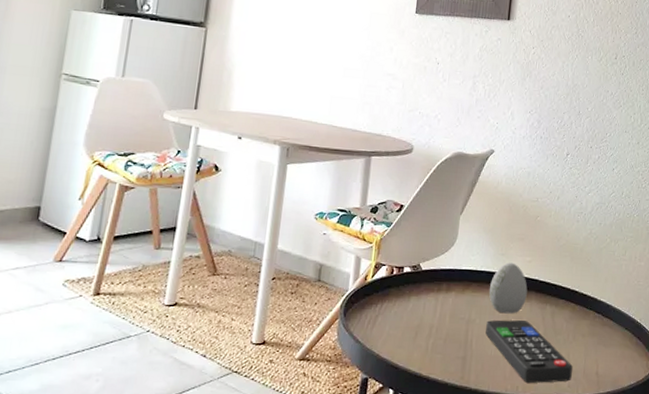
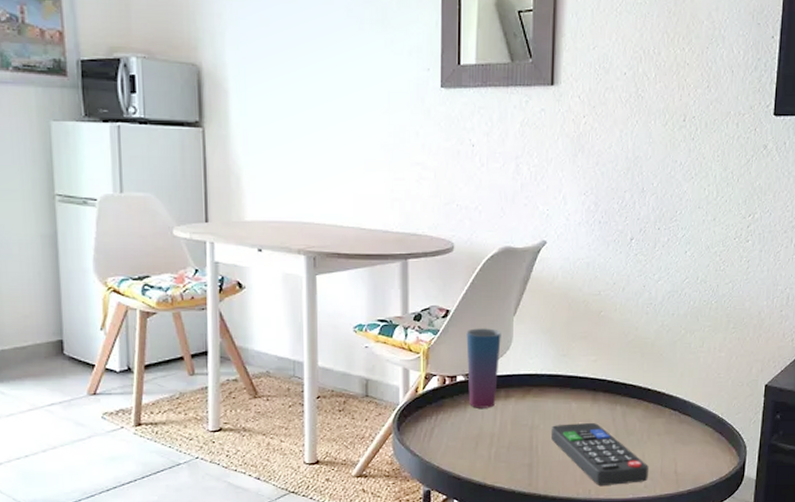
cup: none [413,223,448,300] -> present [466,328,501,408]
decorative egg: present [489,262,528,314] -> none [552,363,594,417]

